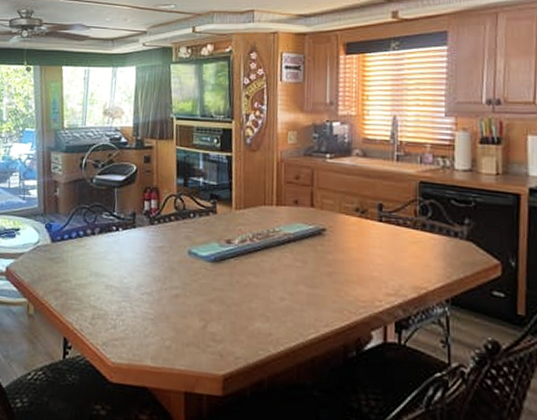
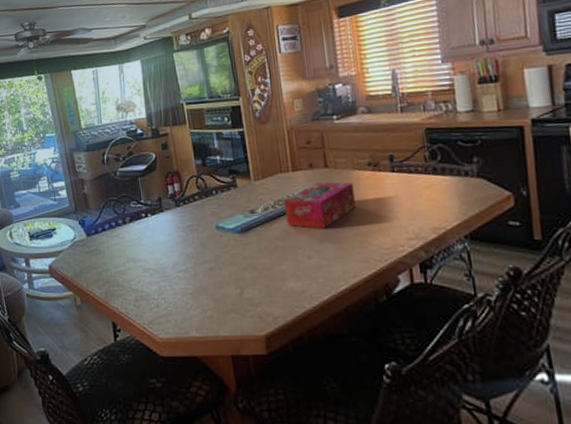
tissue box: none [262,221,337,271] -> present [283,181,356,229]

